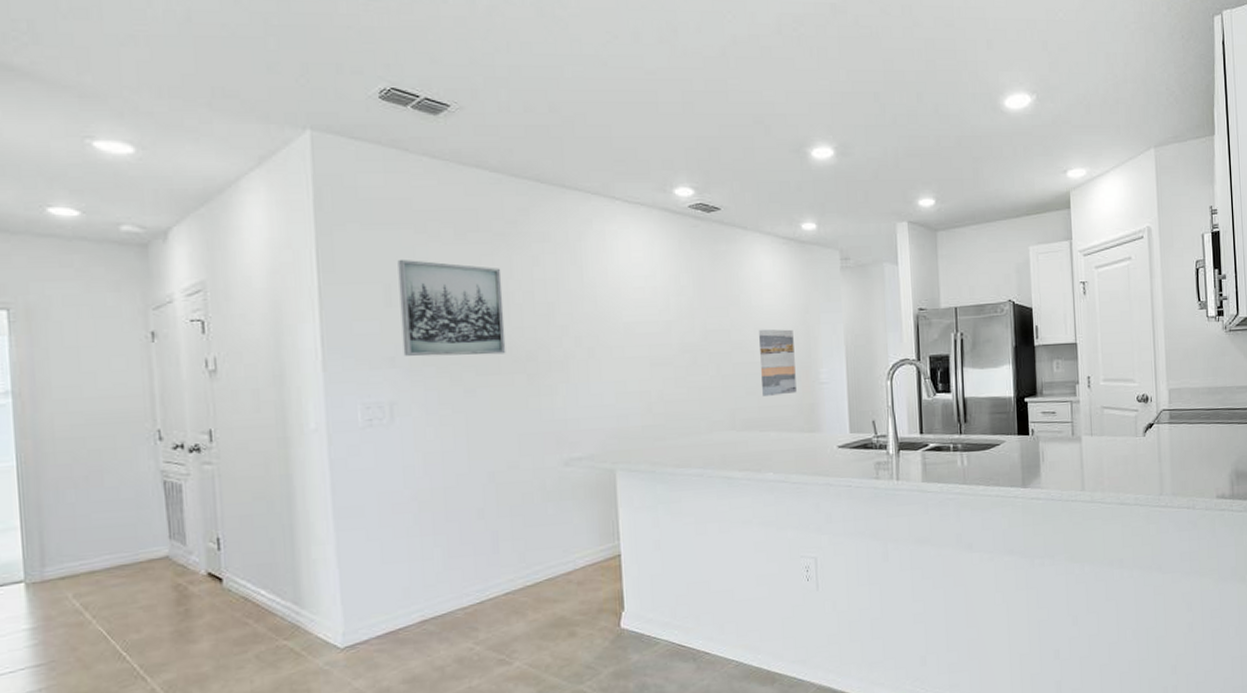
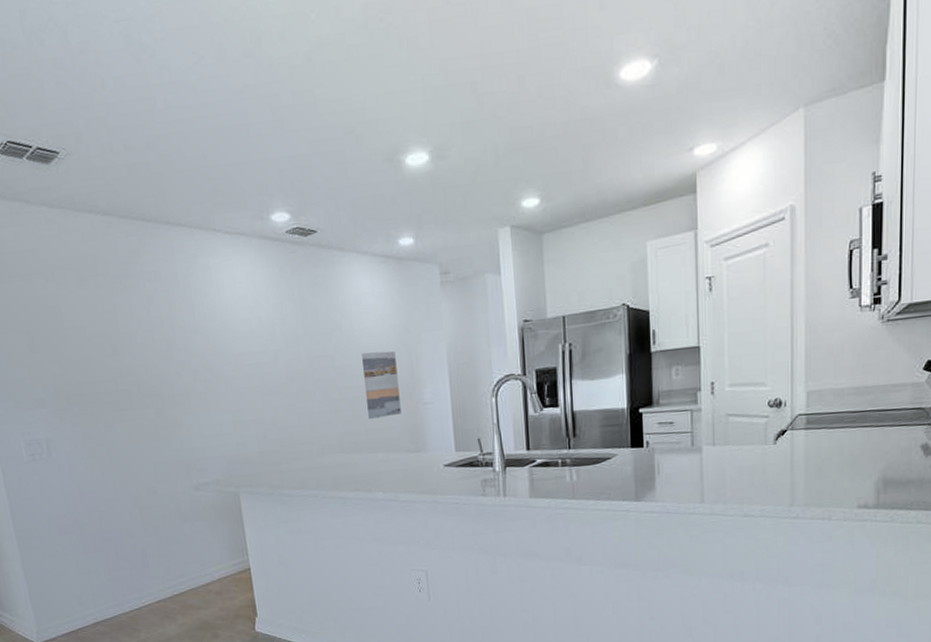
wall art: present [397,260,506,357] -> none [35,308,135,397]

